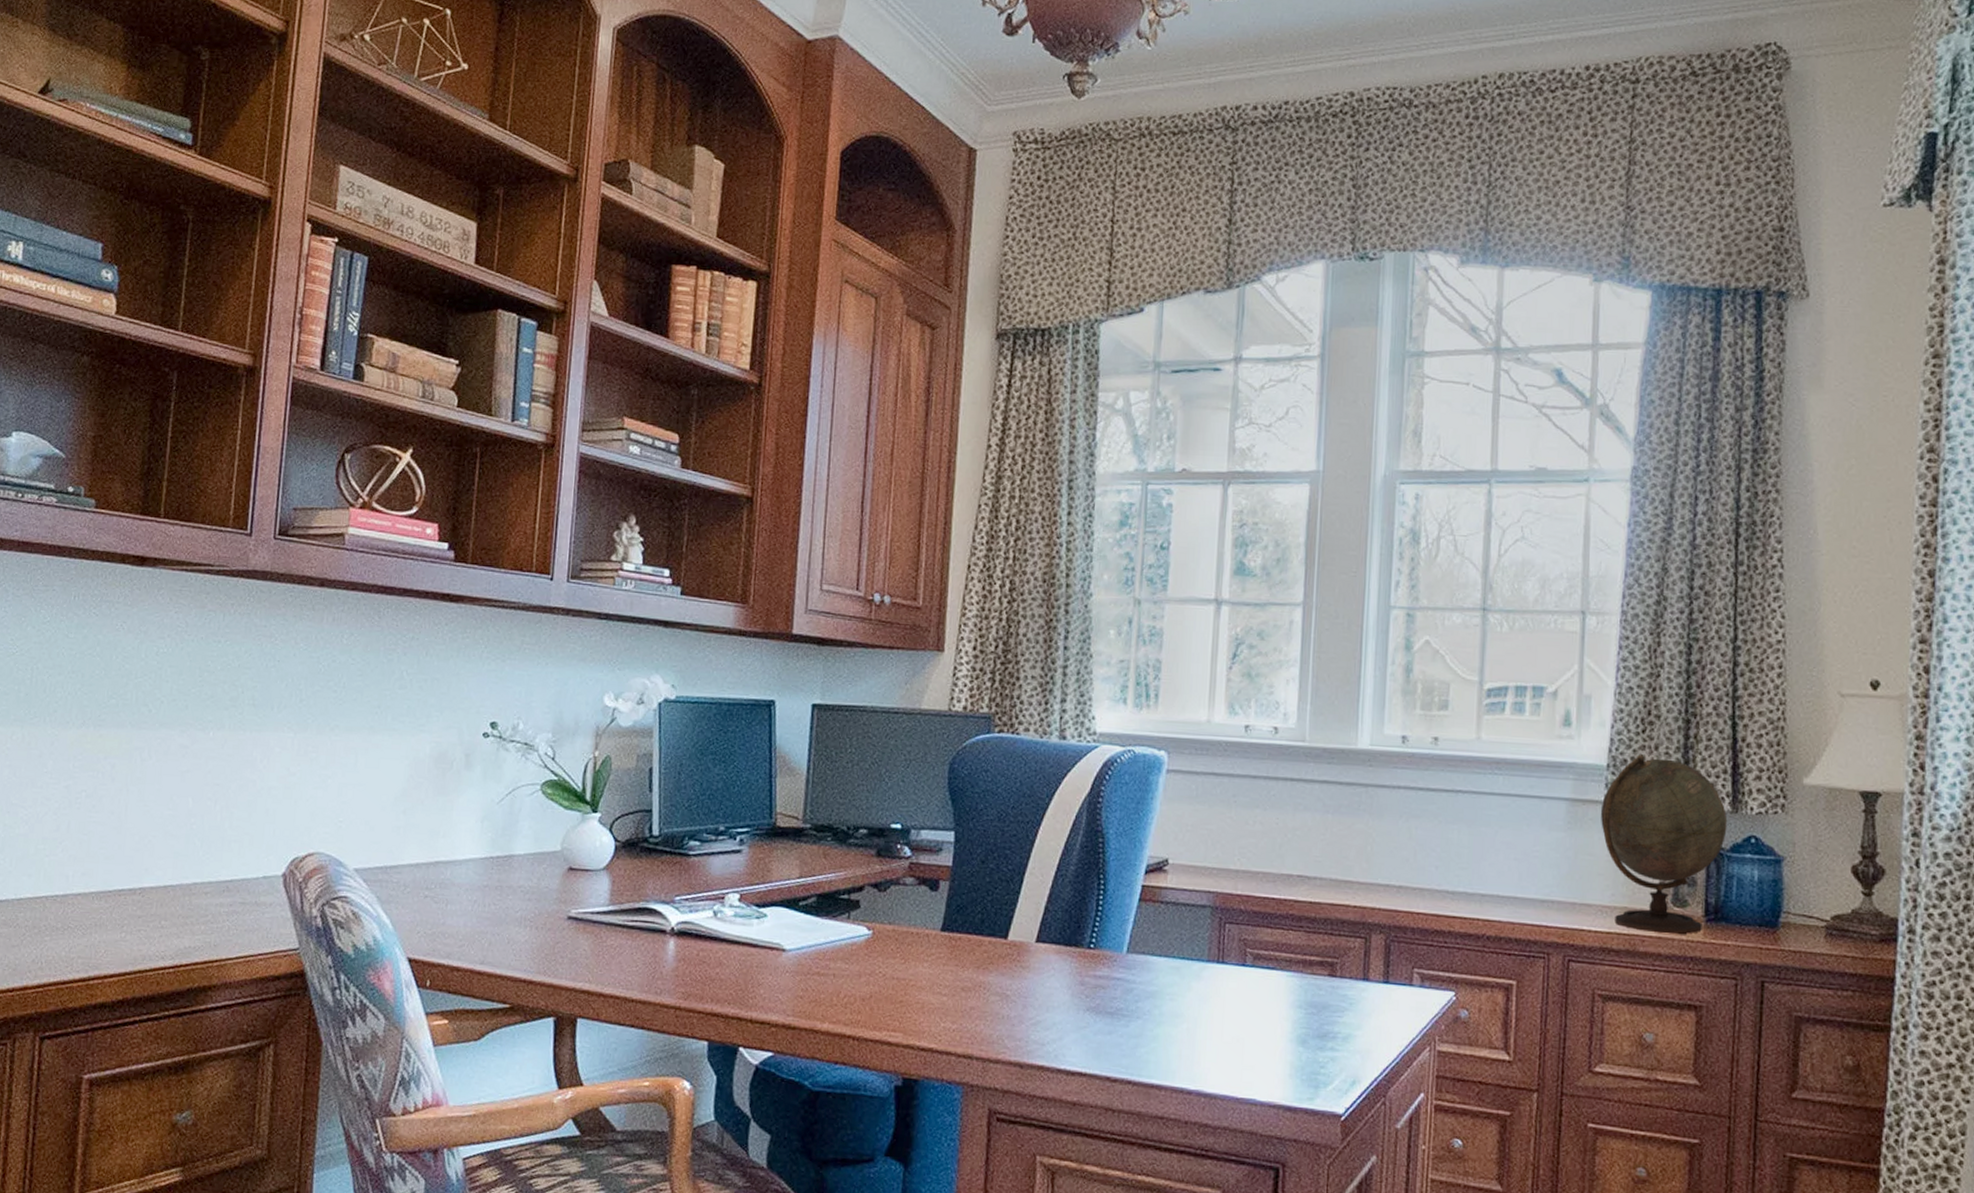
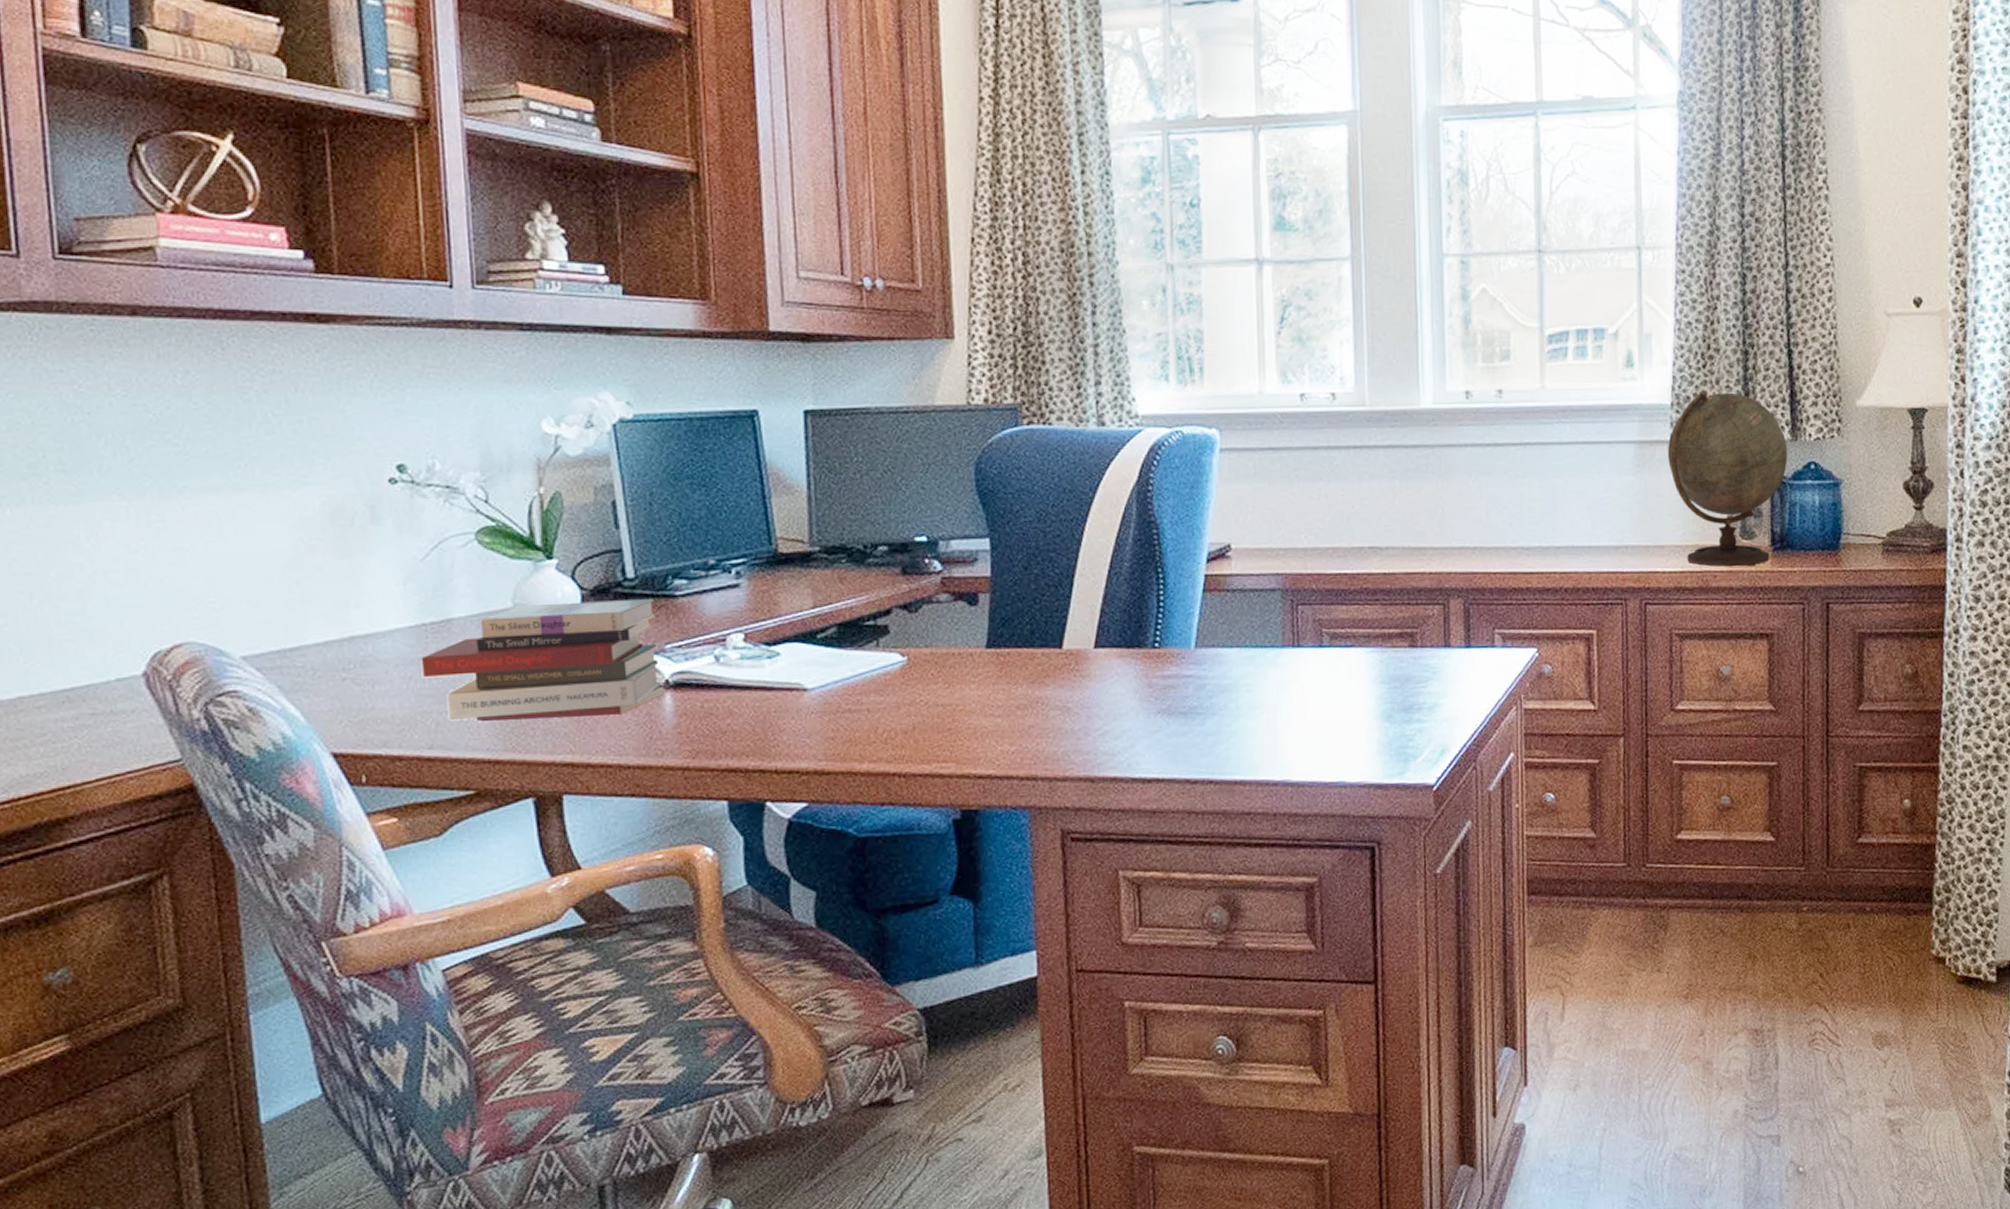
books: none [485,850,671,953] -> present [421,599,664,721]

